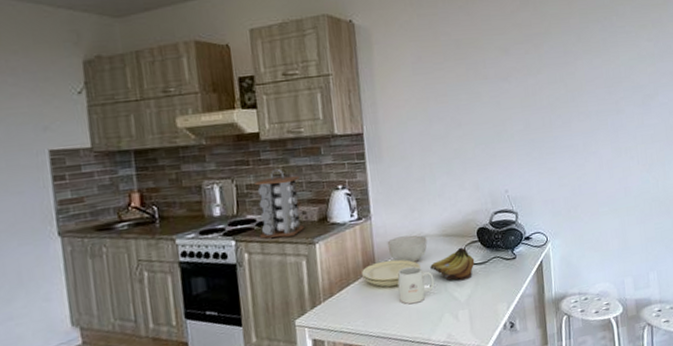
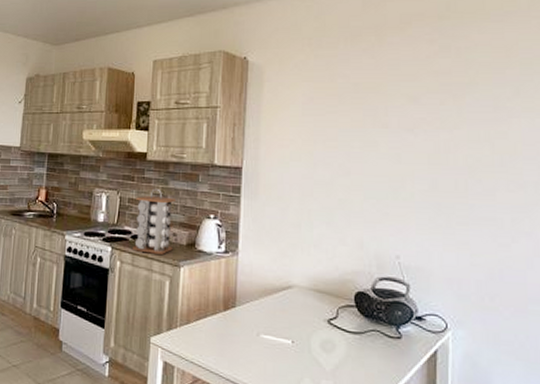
plate: present [361,259,421,288] -> none [220,301,284,332]
bowl: present [387,235,427,263] -> none [251,280,295,312]
mug: present [397,266,435,305] -> none [256,314,298,357]
fruit: present [430,247,475,281] -> none [295,308,348,347]

